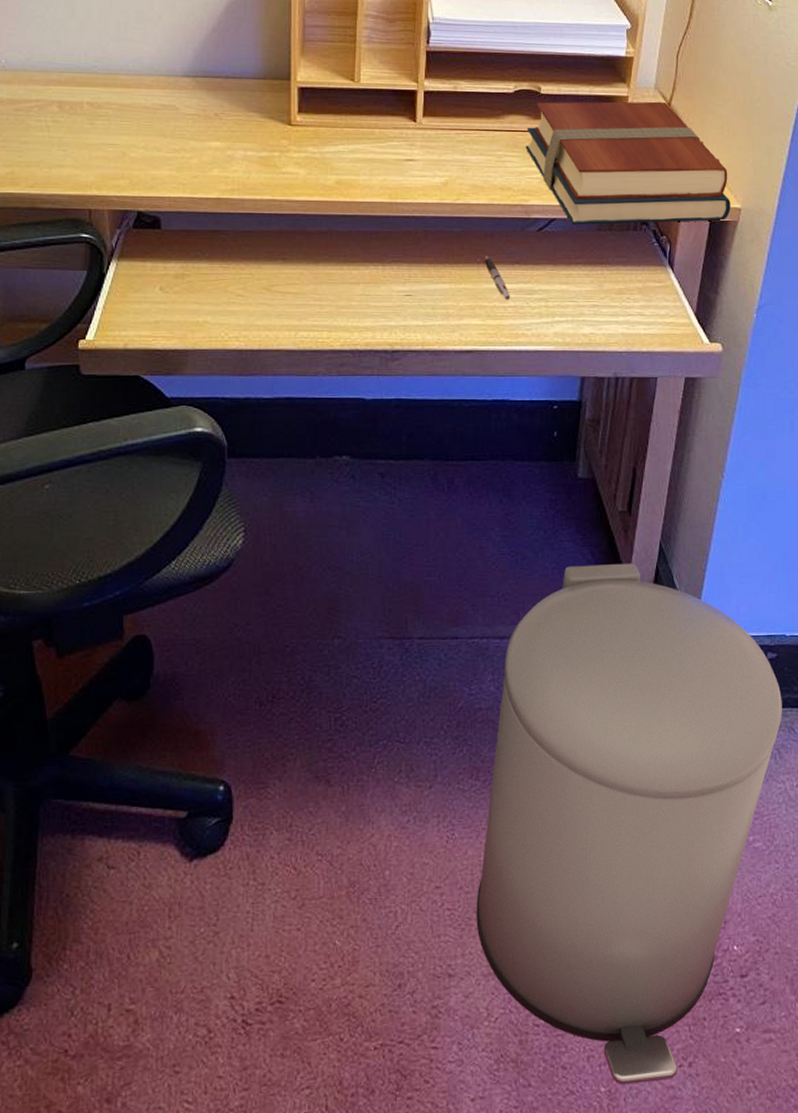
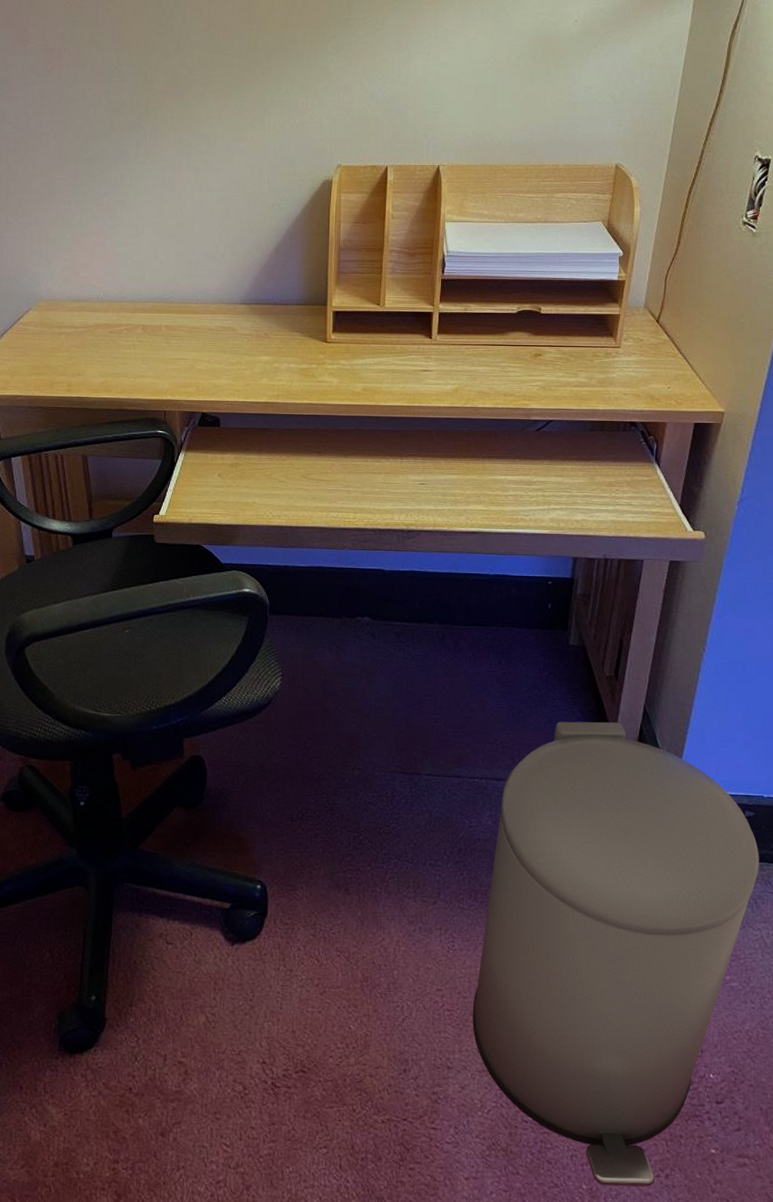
pen: present [484,255,511,301] -> none [488,451,512,490]
books: present [525,101,731,225] -> none [526,319,715,426]

